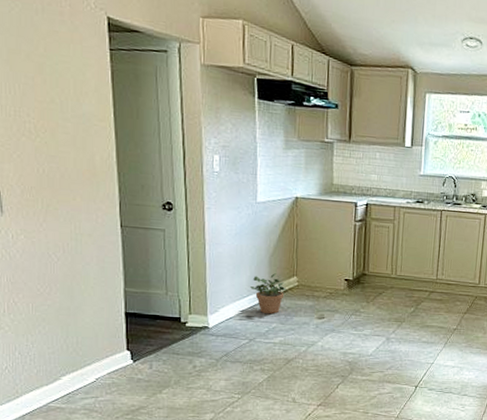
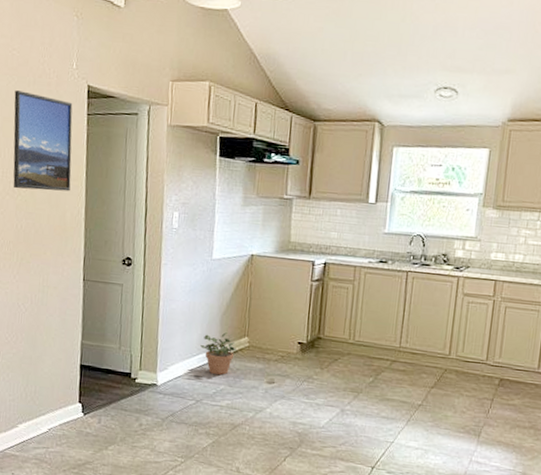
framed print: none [20,18,97,133] -> present [13,90,73,192]

